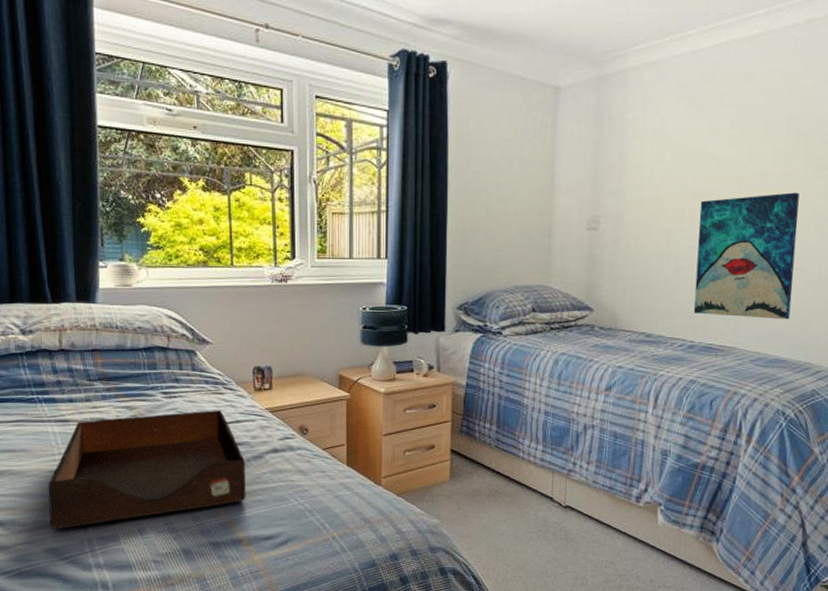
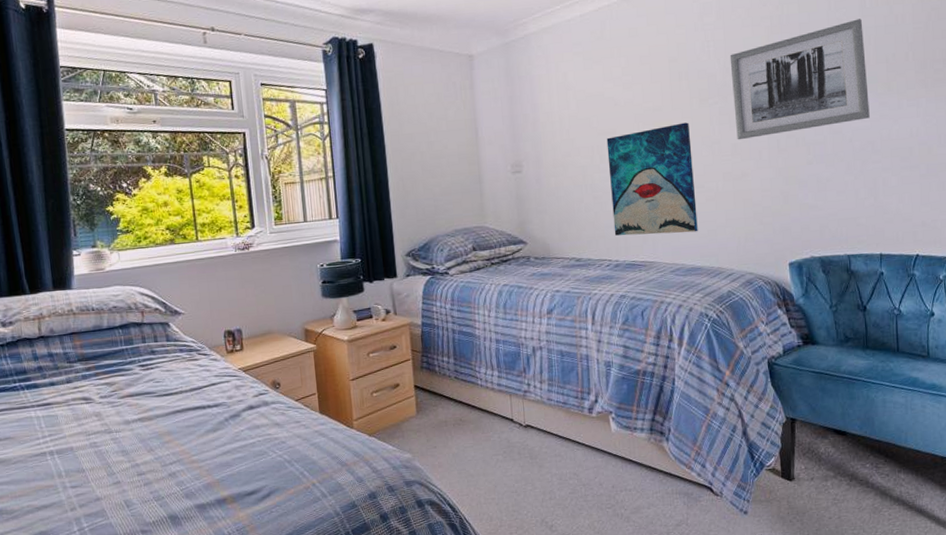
tray: present [48,409,246,529] -> none [34,375,227,513]

